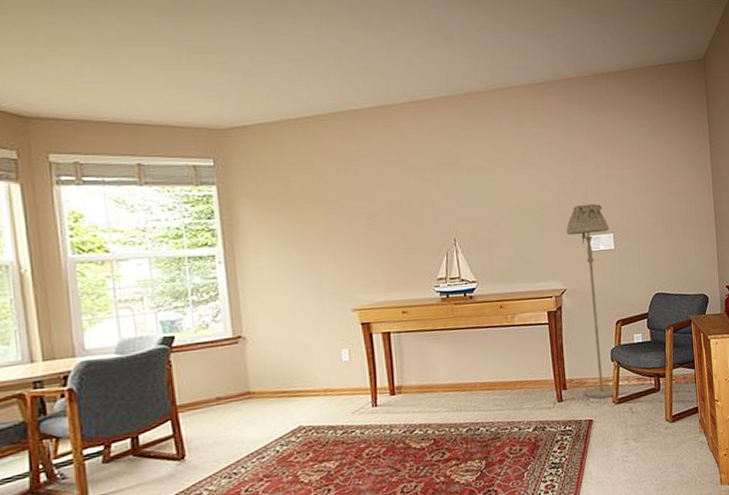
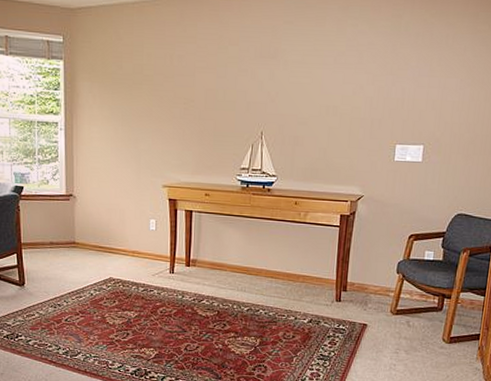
floor lamp: present [566,203,615,399] -> none [364,111,421,307]

